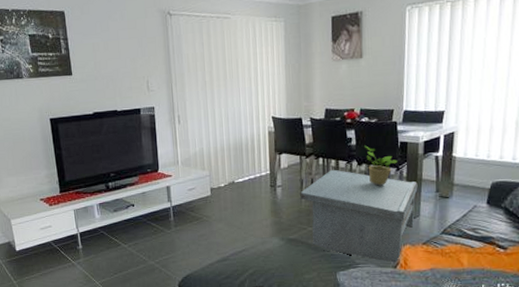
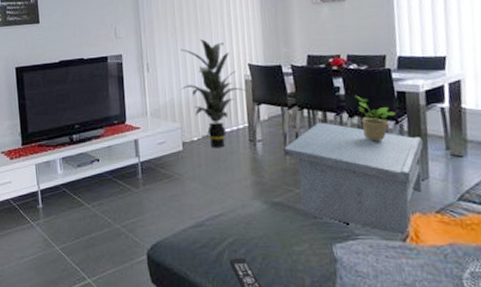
indoor plant: none [210,93,269,193] -> present [180,39,246,148]

